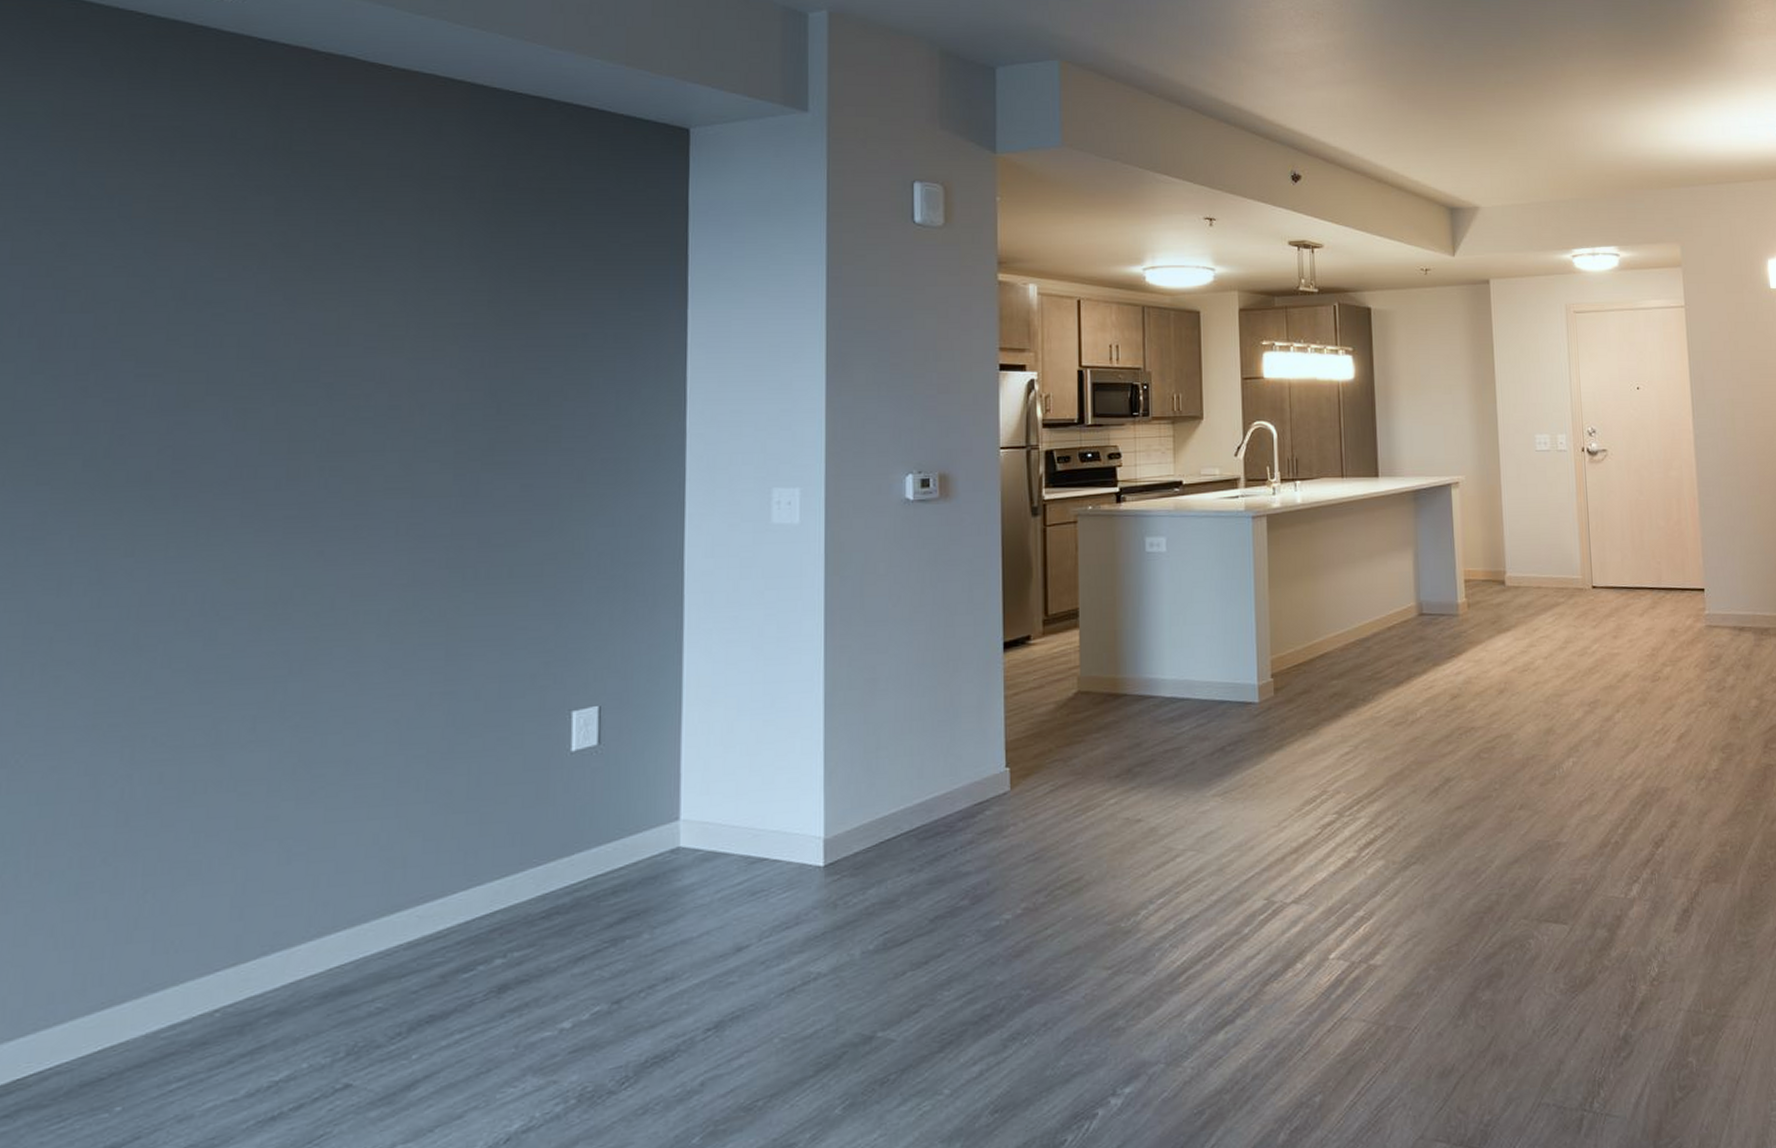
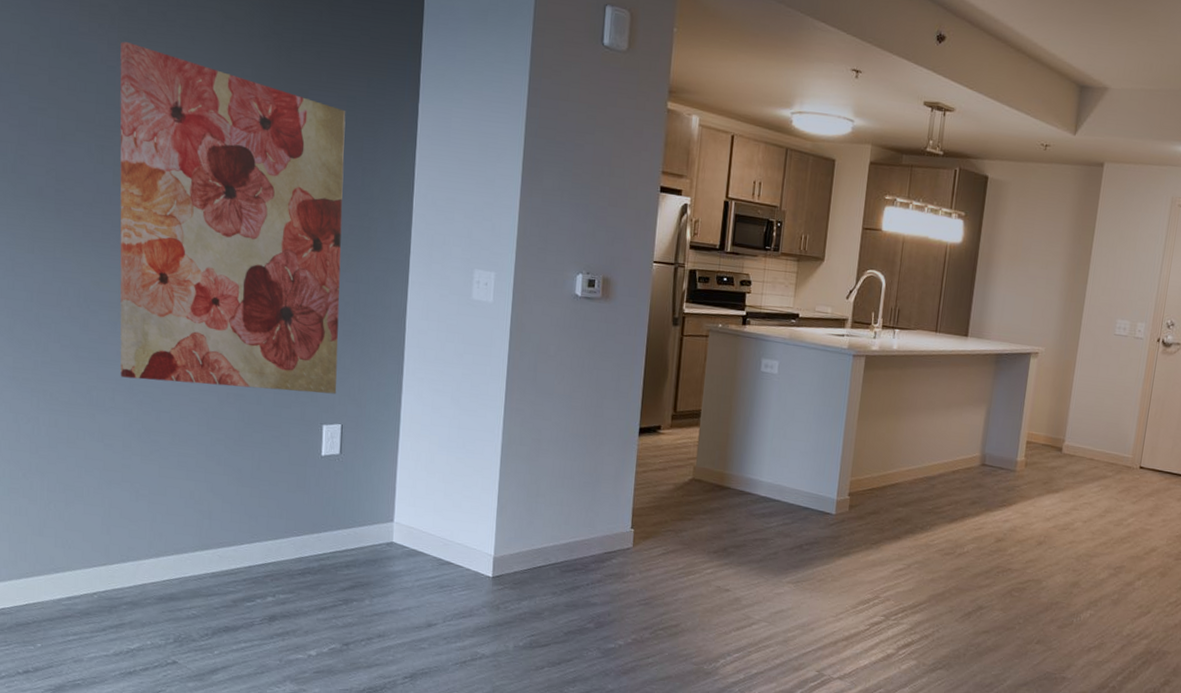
wall art: none [265,283,591,698] -> present [120,42,346,394]

